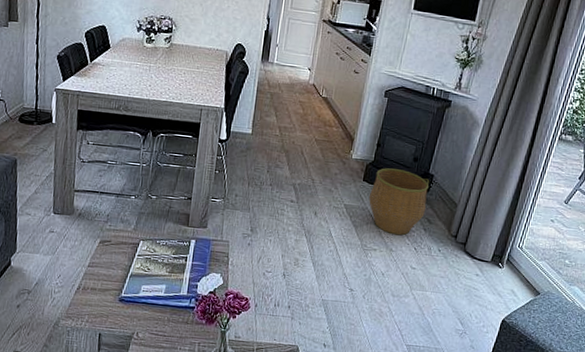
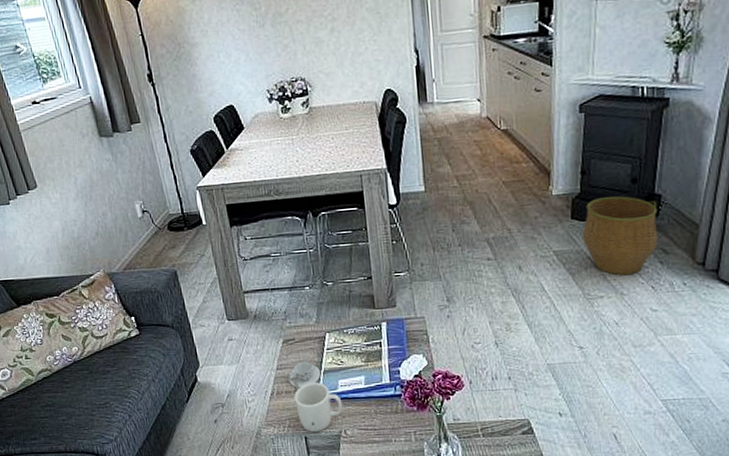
teacup: none [96,262,128,290] -> present [288,361,322,391]
mug: none [97,283,141,330] -> present [293,382,343,432]

